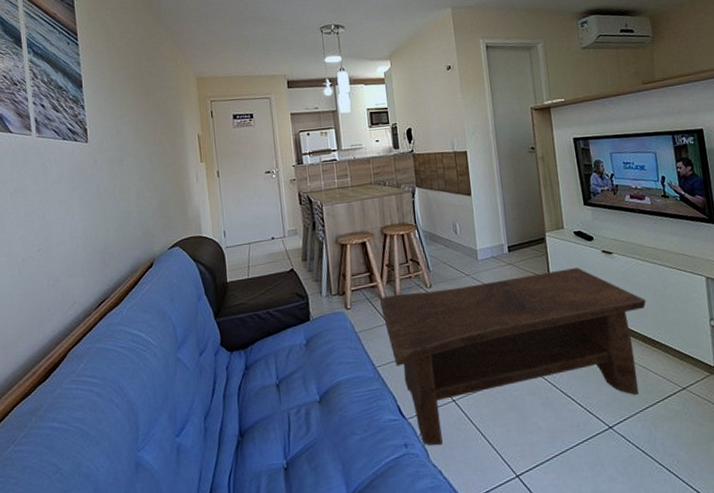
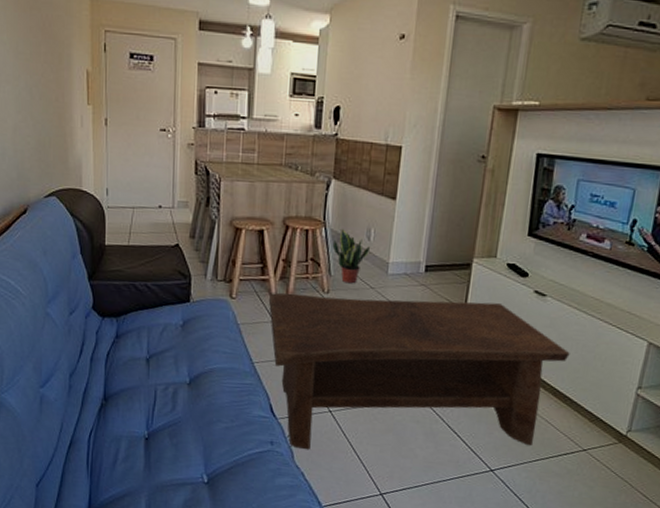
potted plant: none [426,227,459,276] -> present [332,228,371,284]

